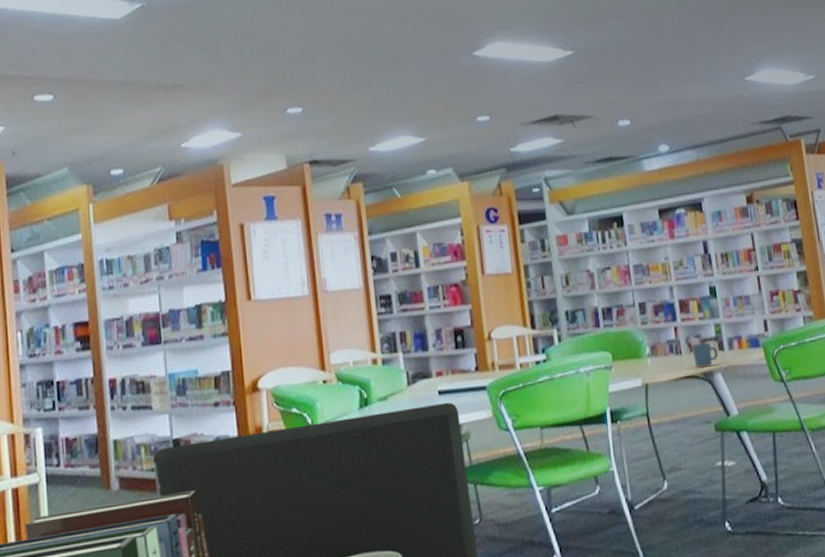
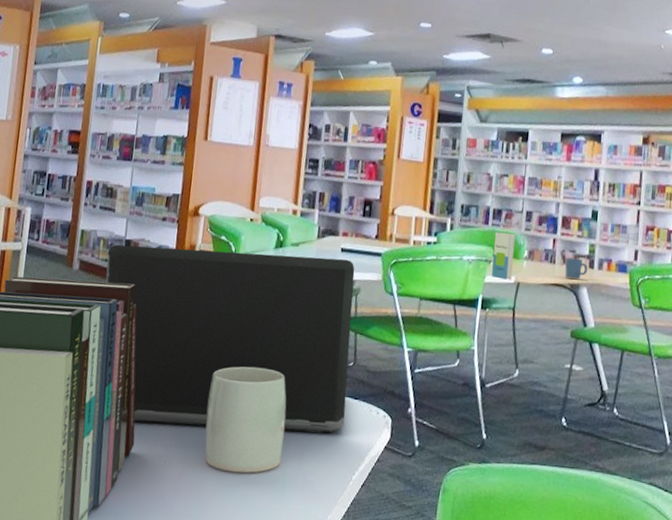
book: none [609,331,638,385] -> present [492,232,515,280]

